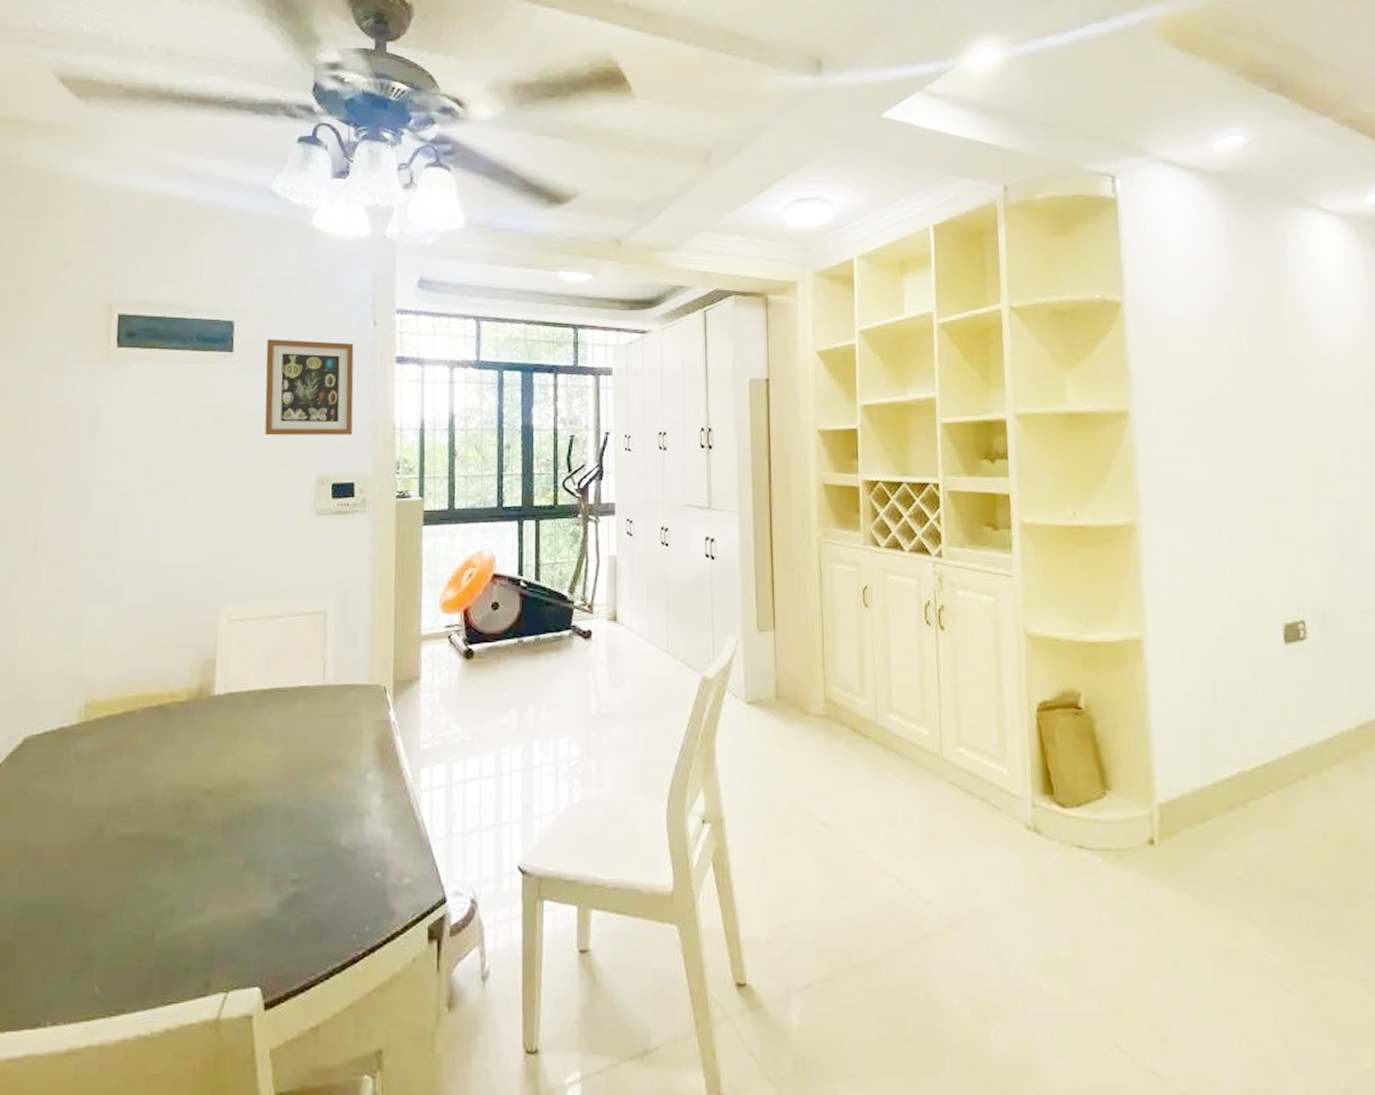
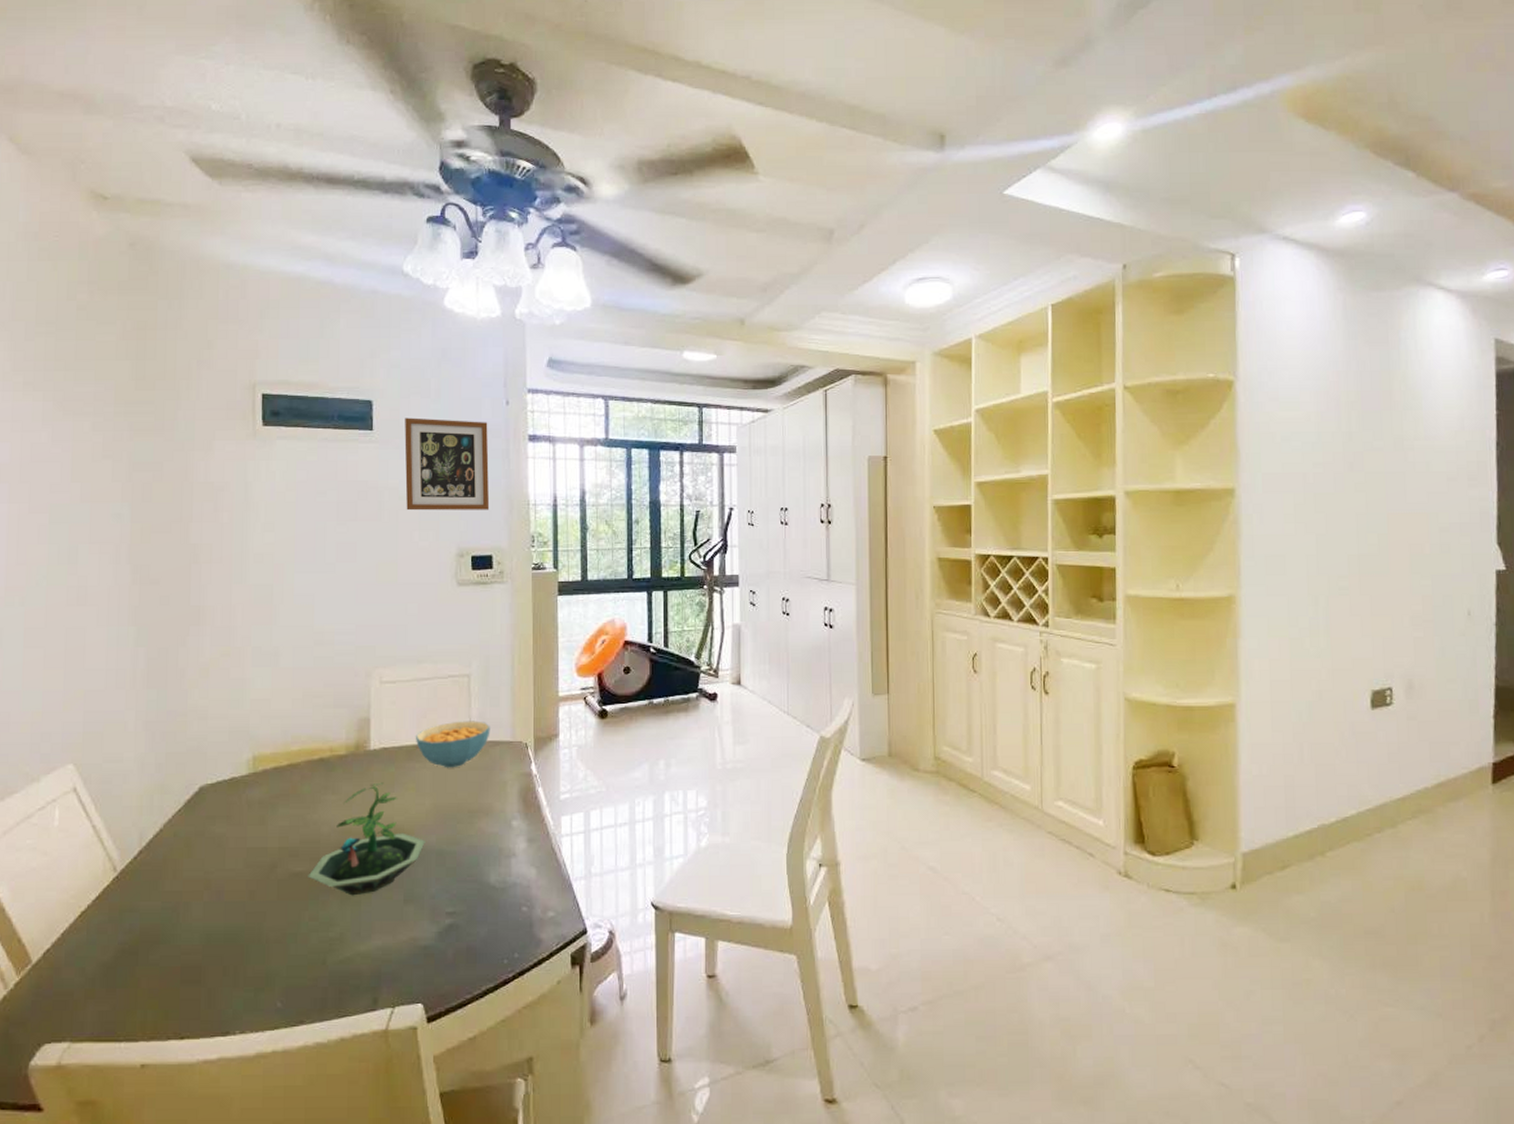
terrarium: none [138,731,271,862] -> present [308,782,425,896]
cereal bowl: none [264,662,347,715] -> present [415,721,490,768]

